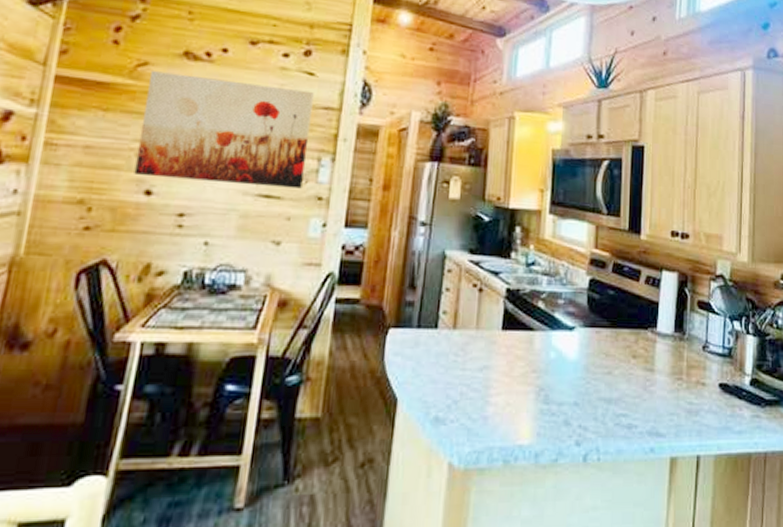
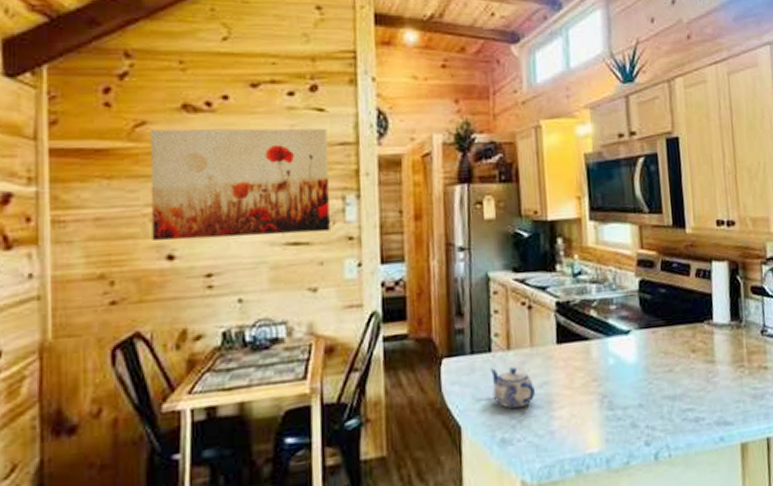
teapot: none [433,345,476,389] -> present [490,367,536,409]

